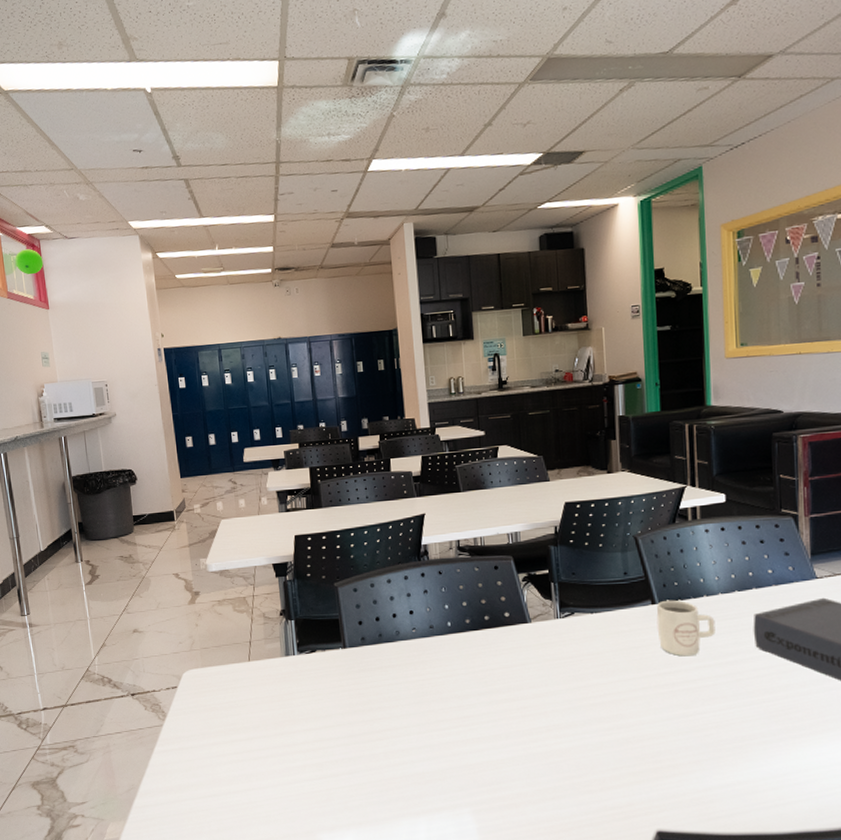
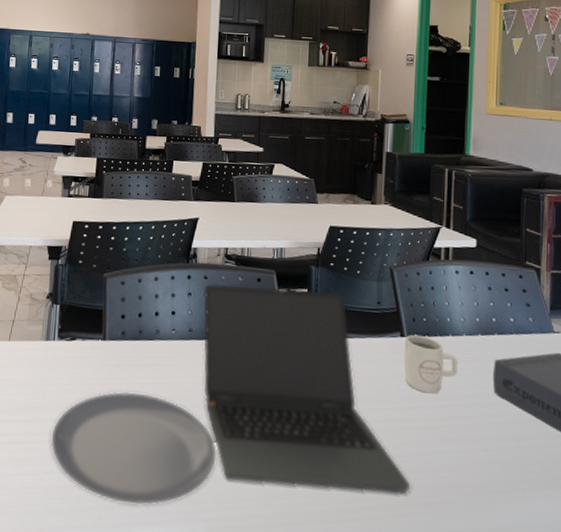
plate: none [304,694,475,798] -> present [50,391,218,505]
laptop: none [439,568,676,764] -> present [203,283,411,494]

